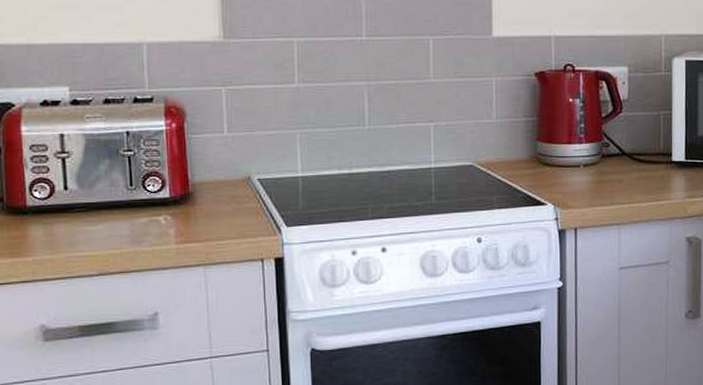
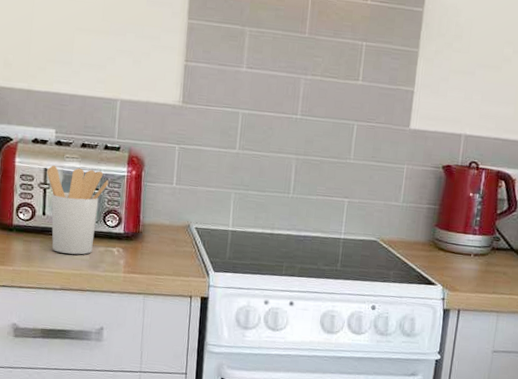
utensil holder: none [64,128,144,232] -> present [47,165,109,255]

